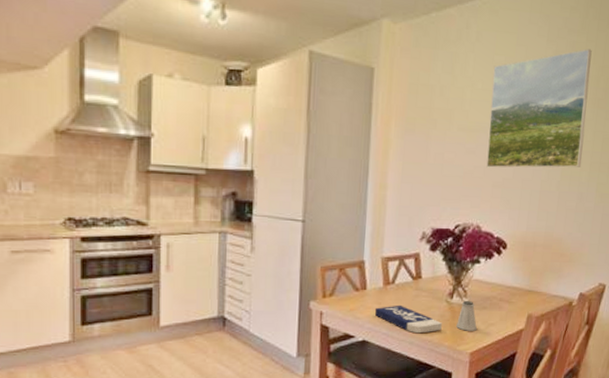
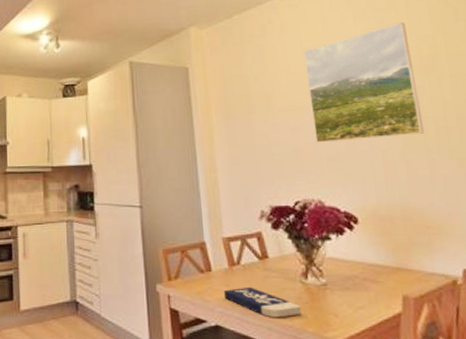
saltshaker: present [456,300,477,331] -> none [317,280,343,315]

